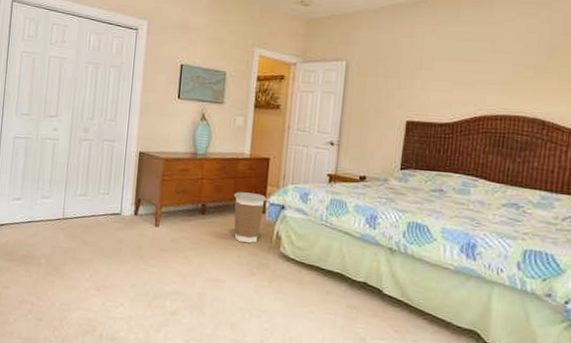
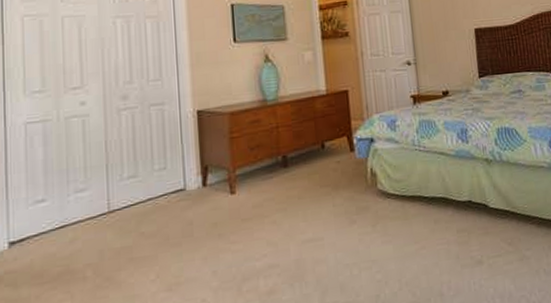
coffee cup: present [233,191,267,243] -> none [317,130,353,189]

